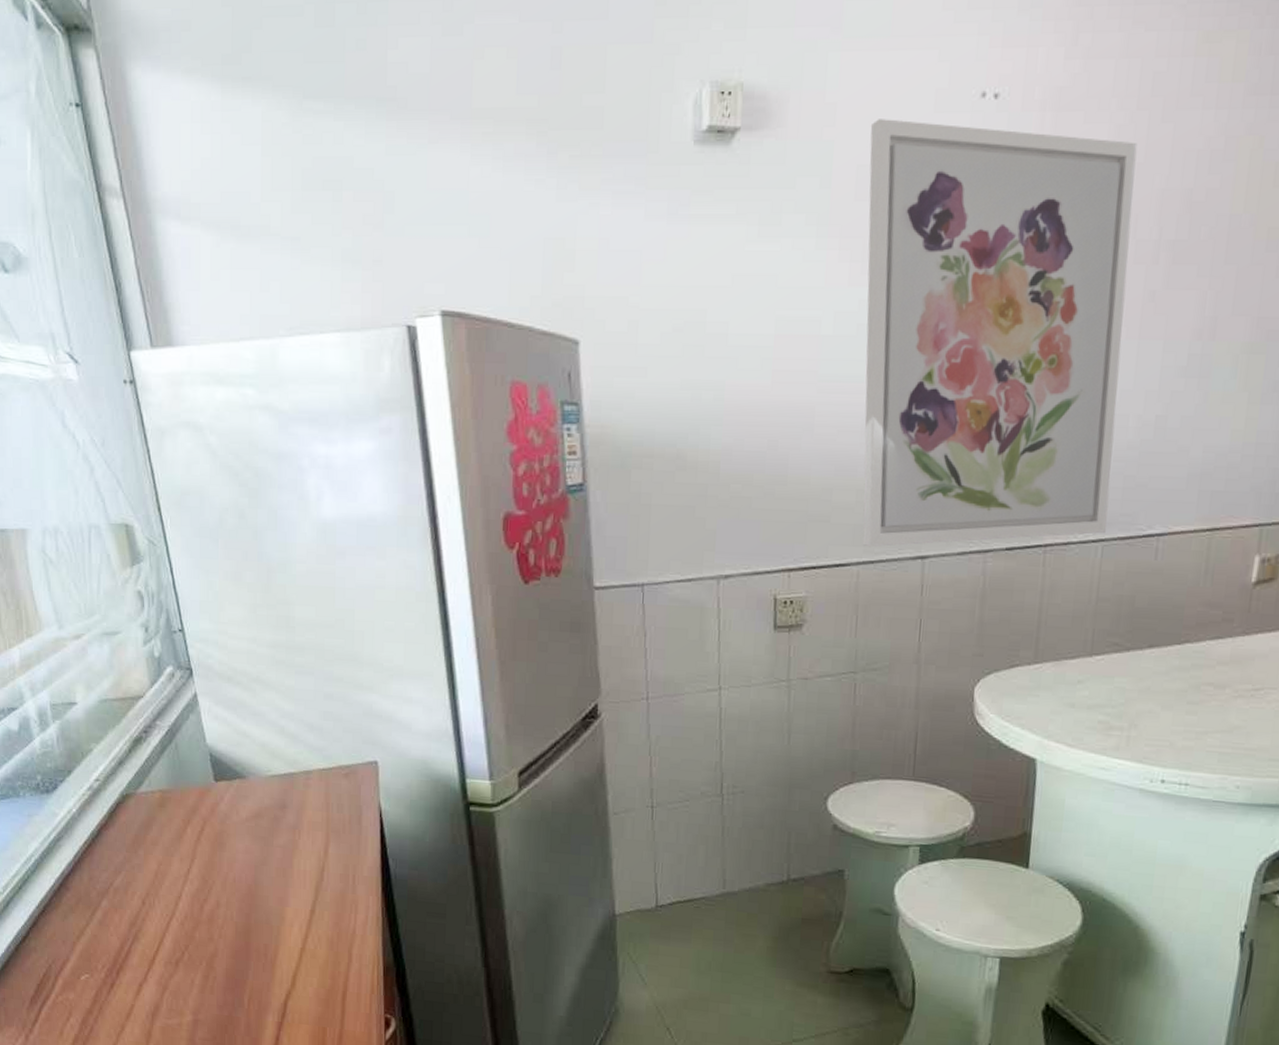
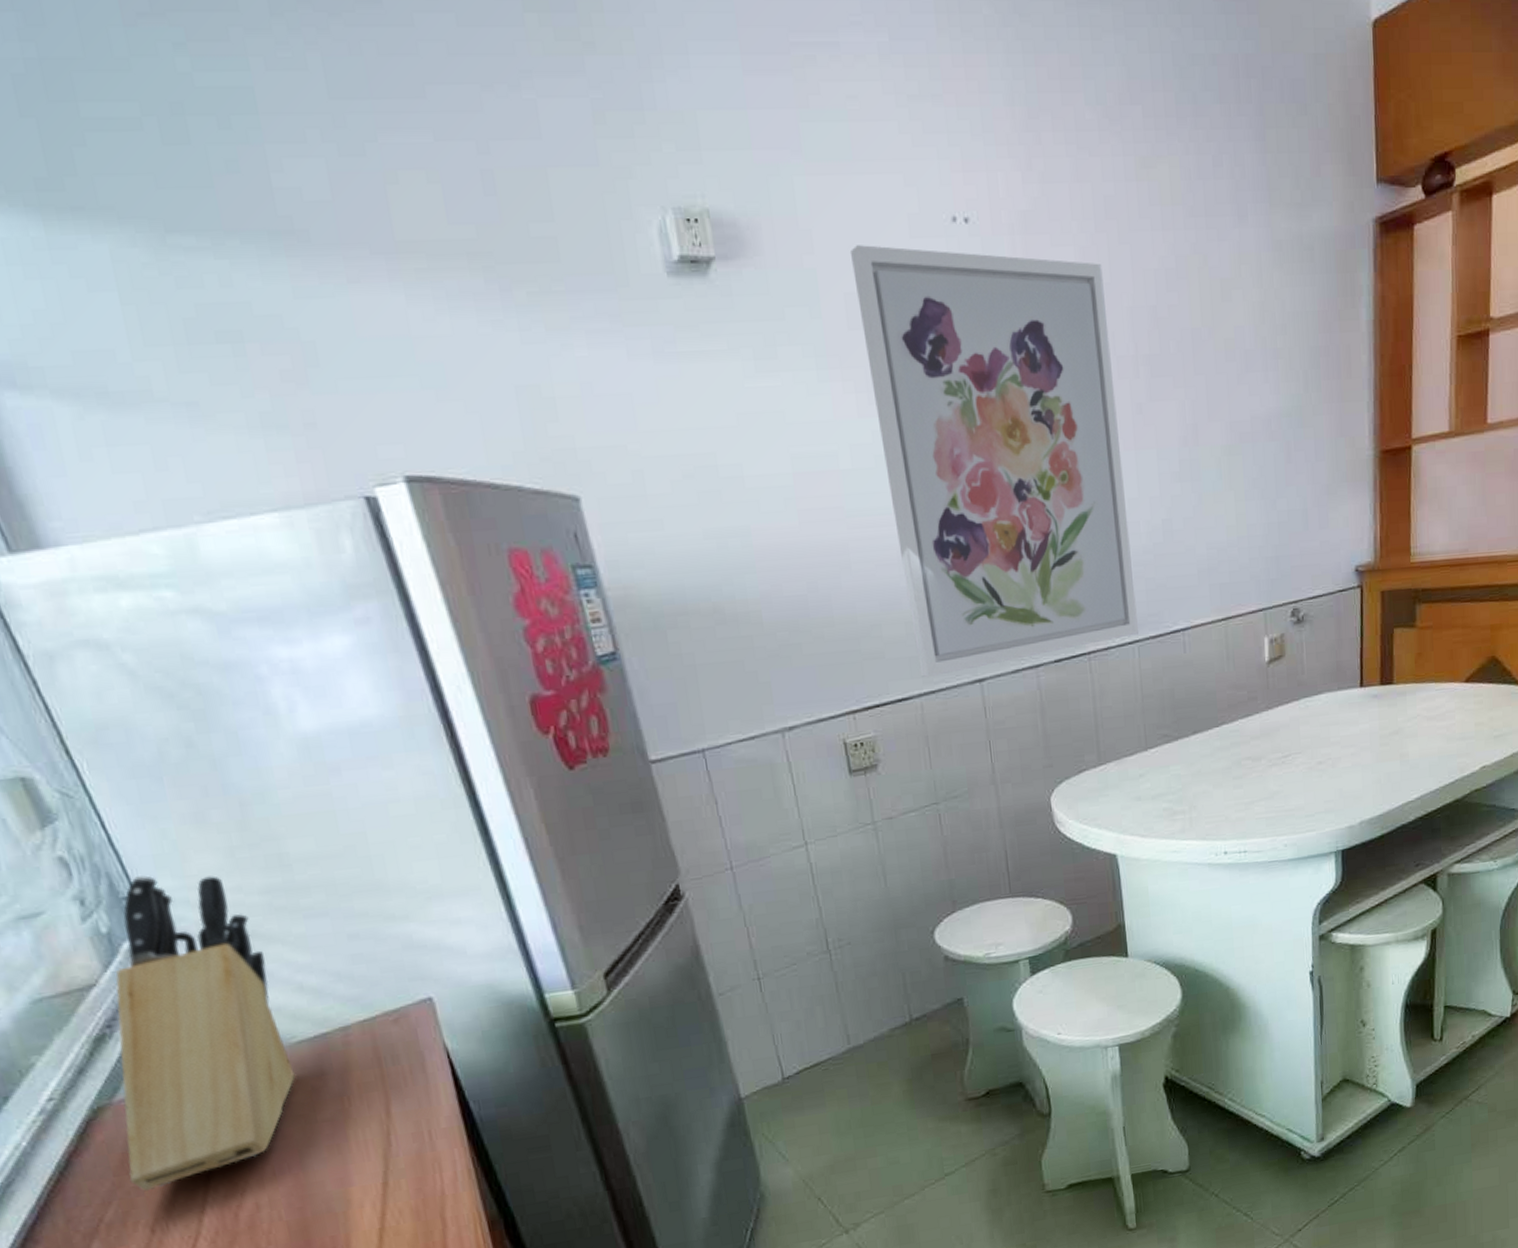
knife block: none [136,616,265,870] -> present [115,875,296,1192]

